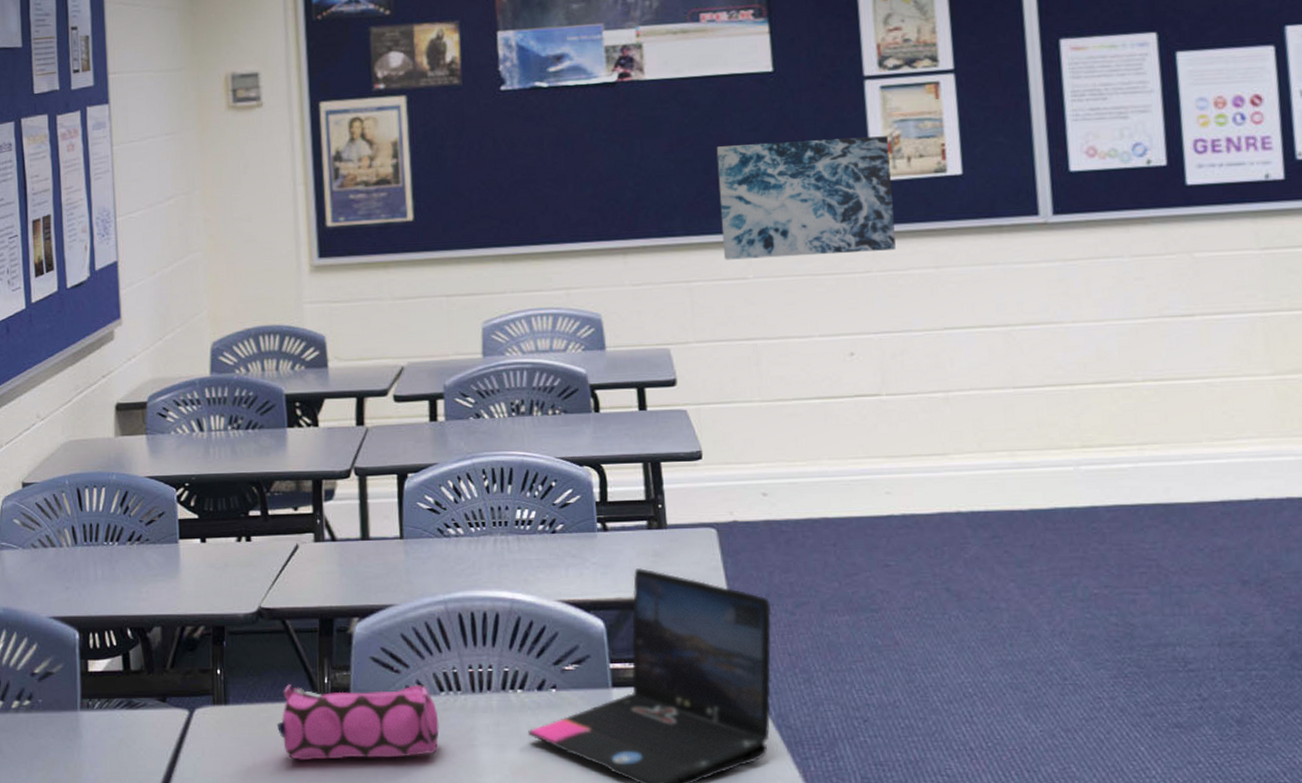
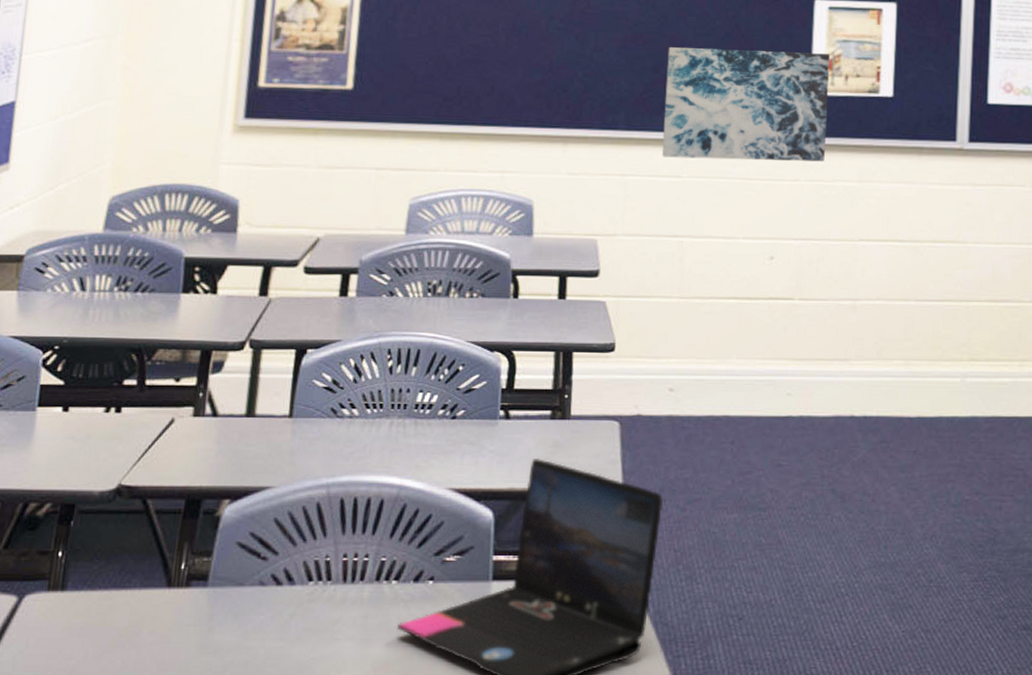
pencil case: present [276,684,439,760] -> none [118,570,303,653]

